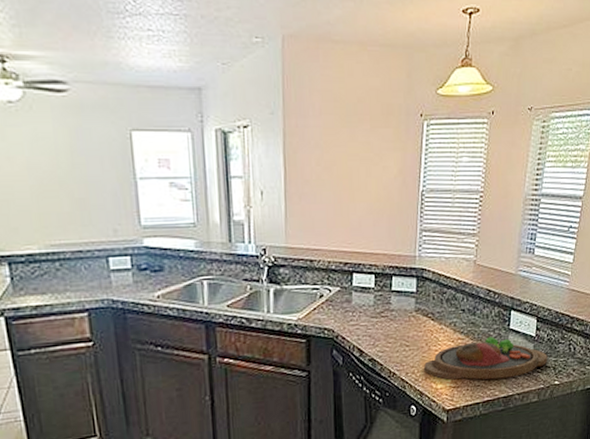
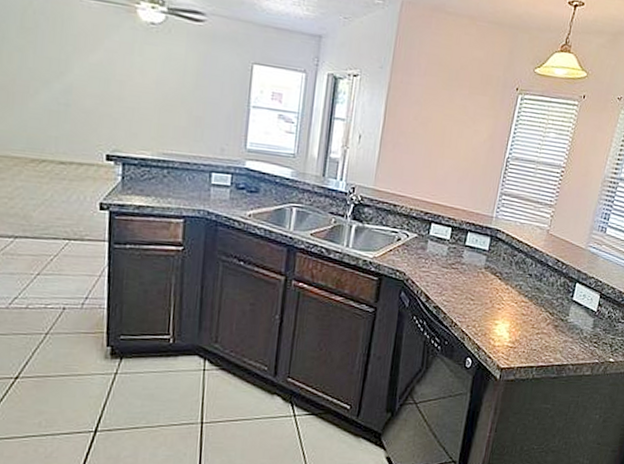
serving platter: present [424,336,548,380] -> none [485,304,606,348]

